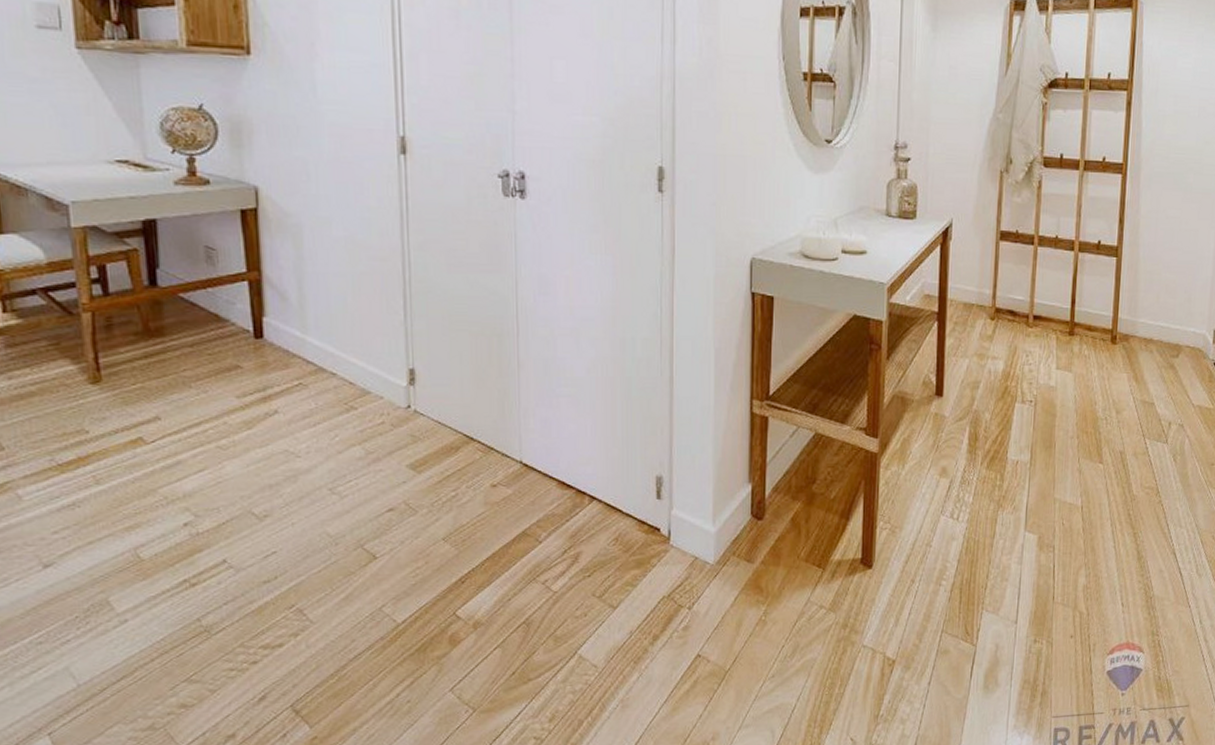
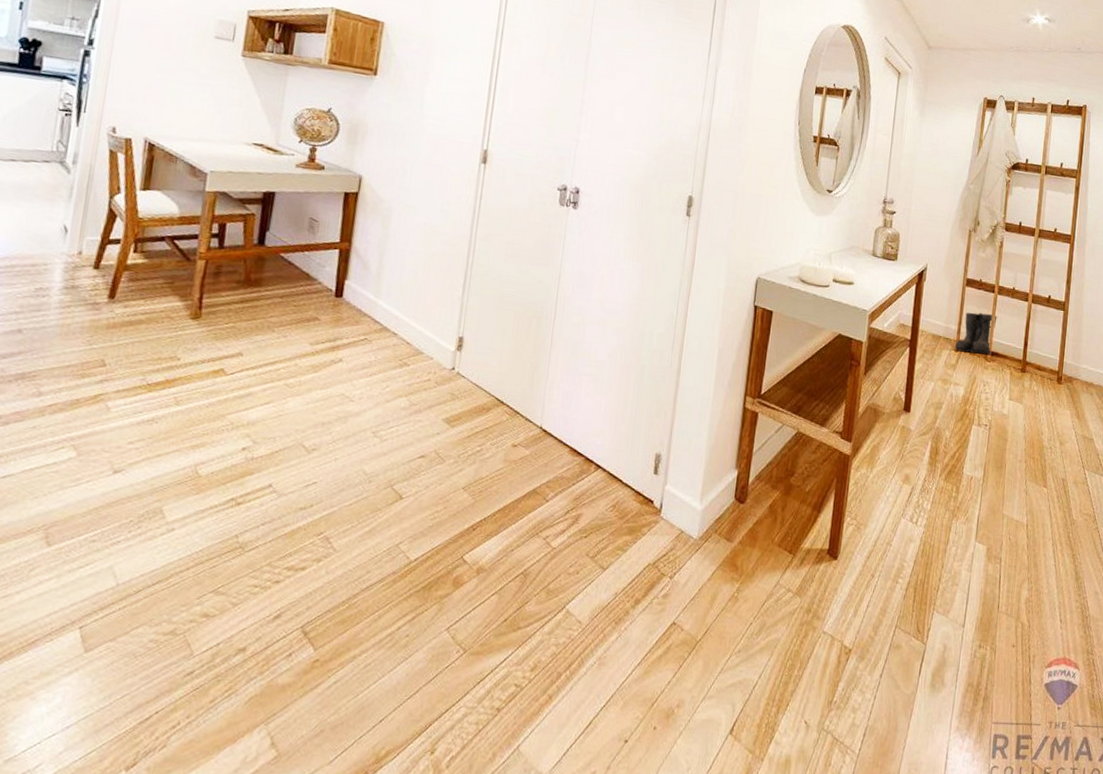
boots: none [991,270,1039,320] -> present [955,312,997,355]

